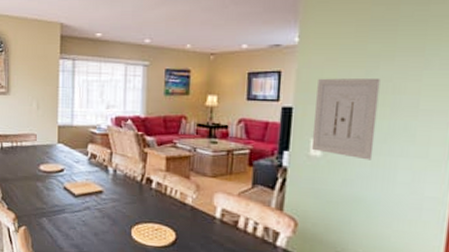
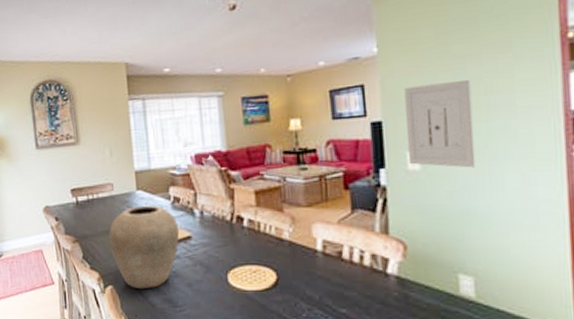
vase: none [27,157,93,233] -> present [109,205,180,290]

